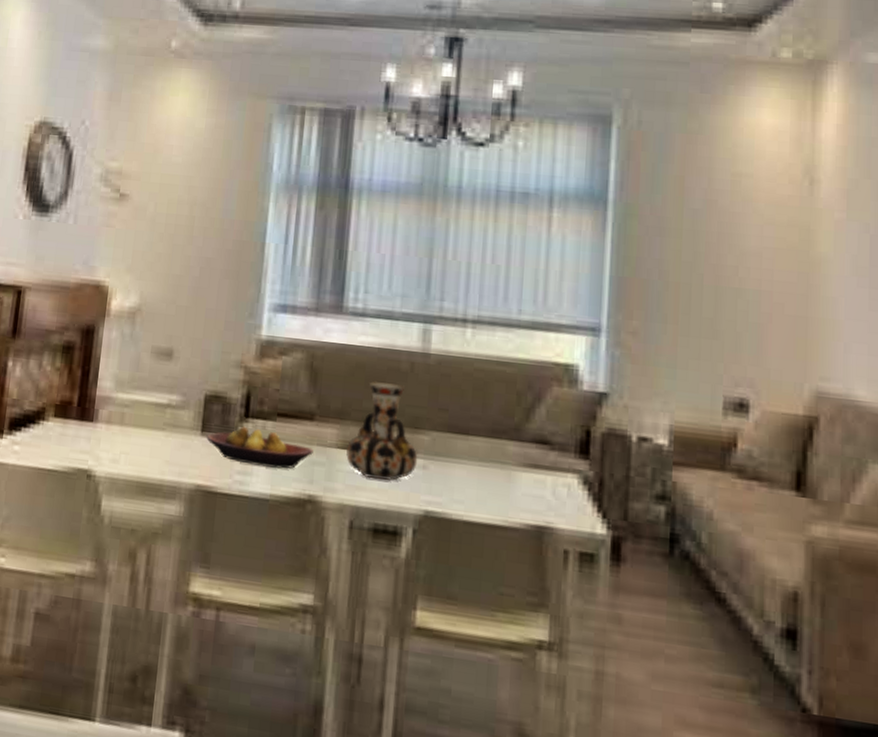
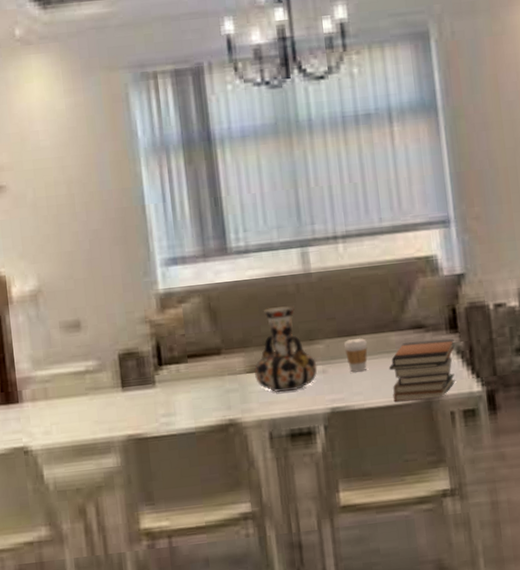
fruit bowl: present [206,426,313,469] -> none [127,373,226,407]
coffee cup: none [452,438,480,478] -> present [343,338,368,373]
book stack: none [498,457,583,530] -> present [388,339,455,403]

